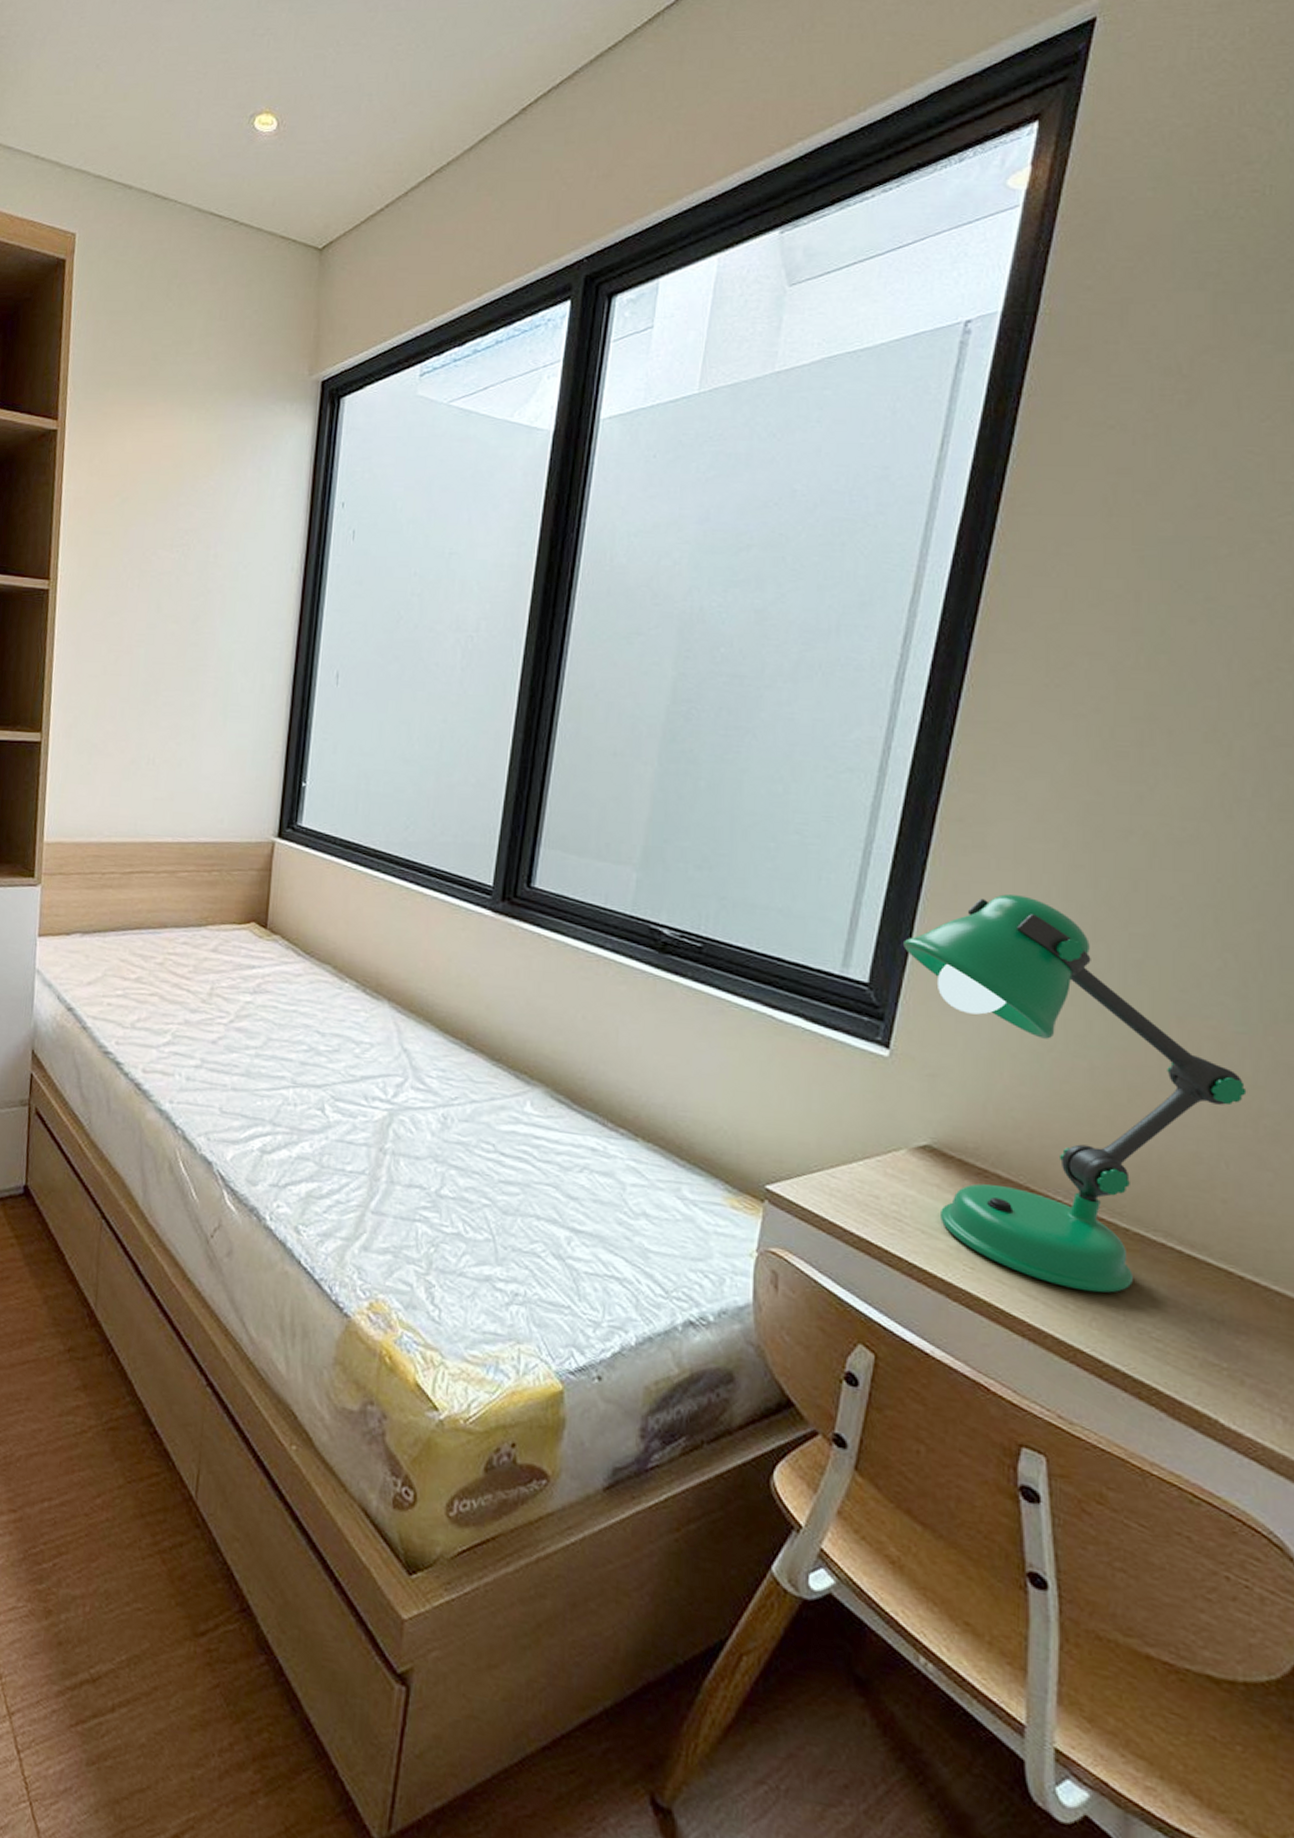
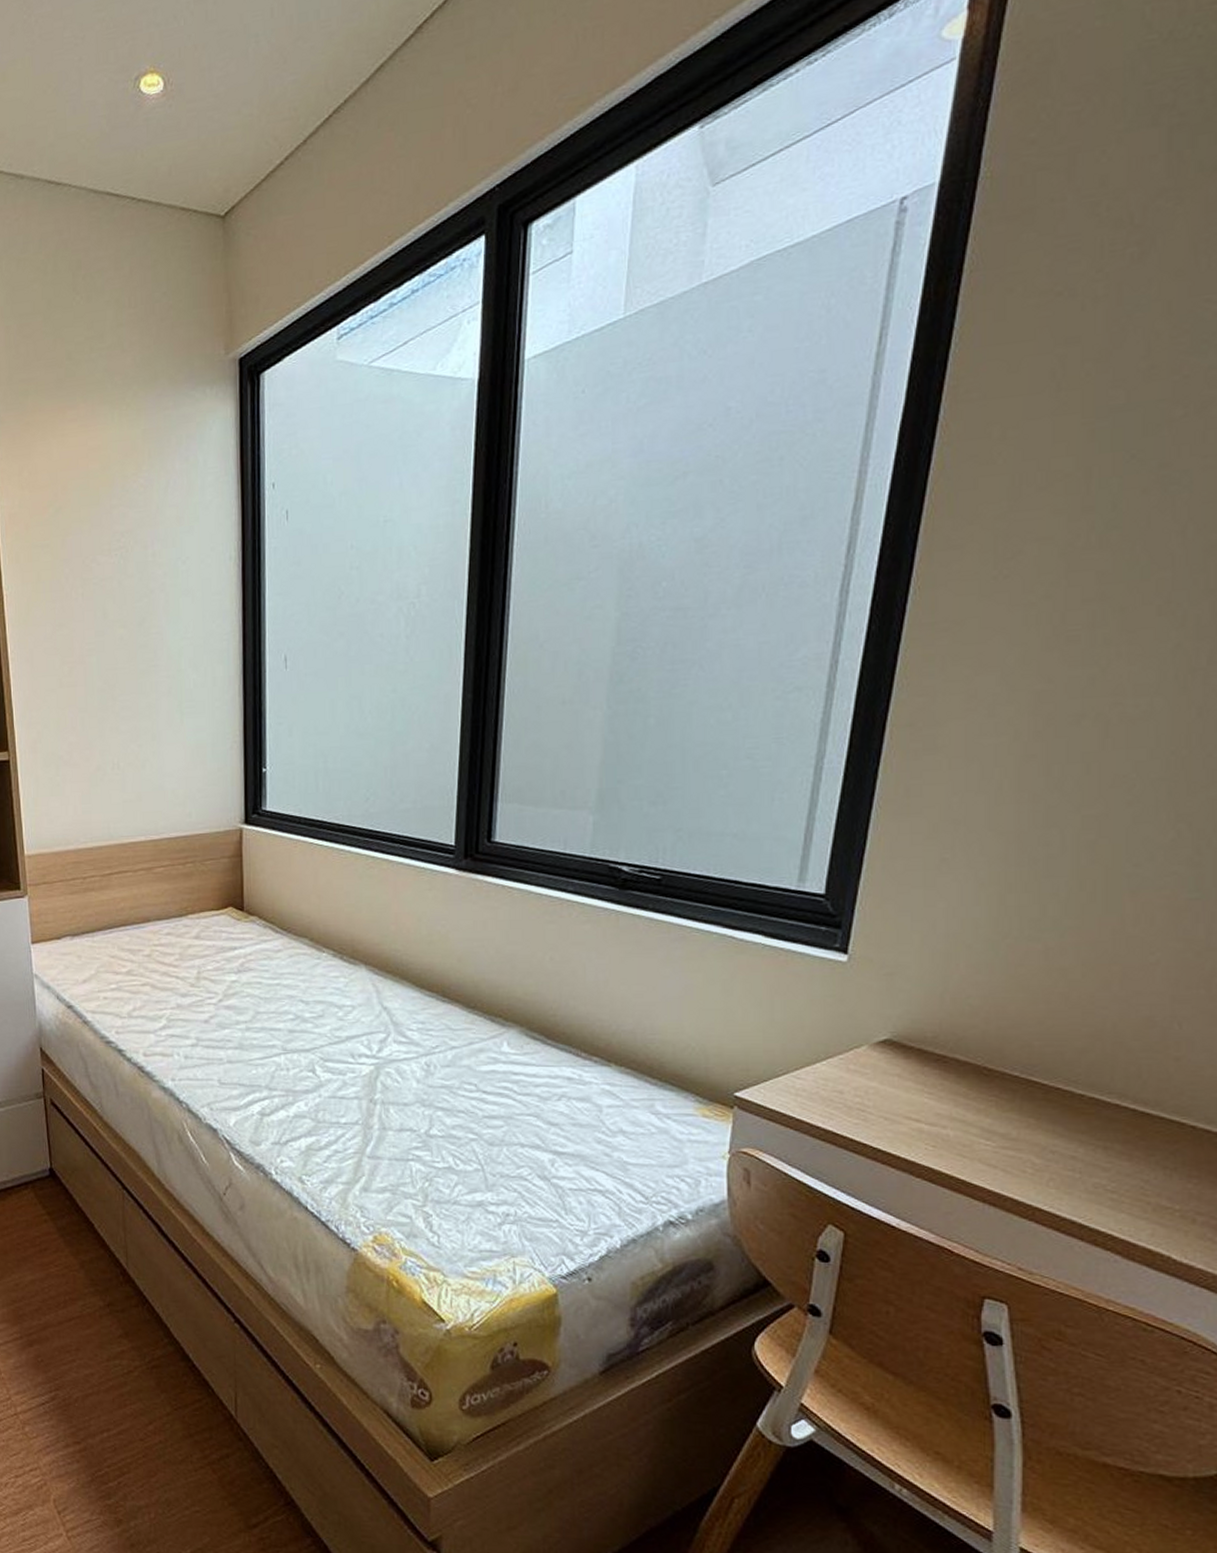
desk lamp: present [904,894,1247,1293] -> none [858,792,1200,1156]

